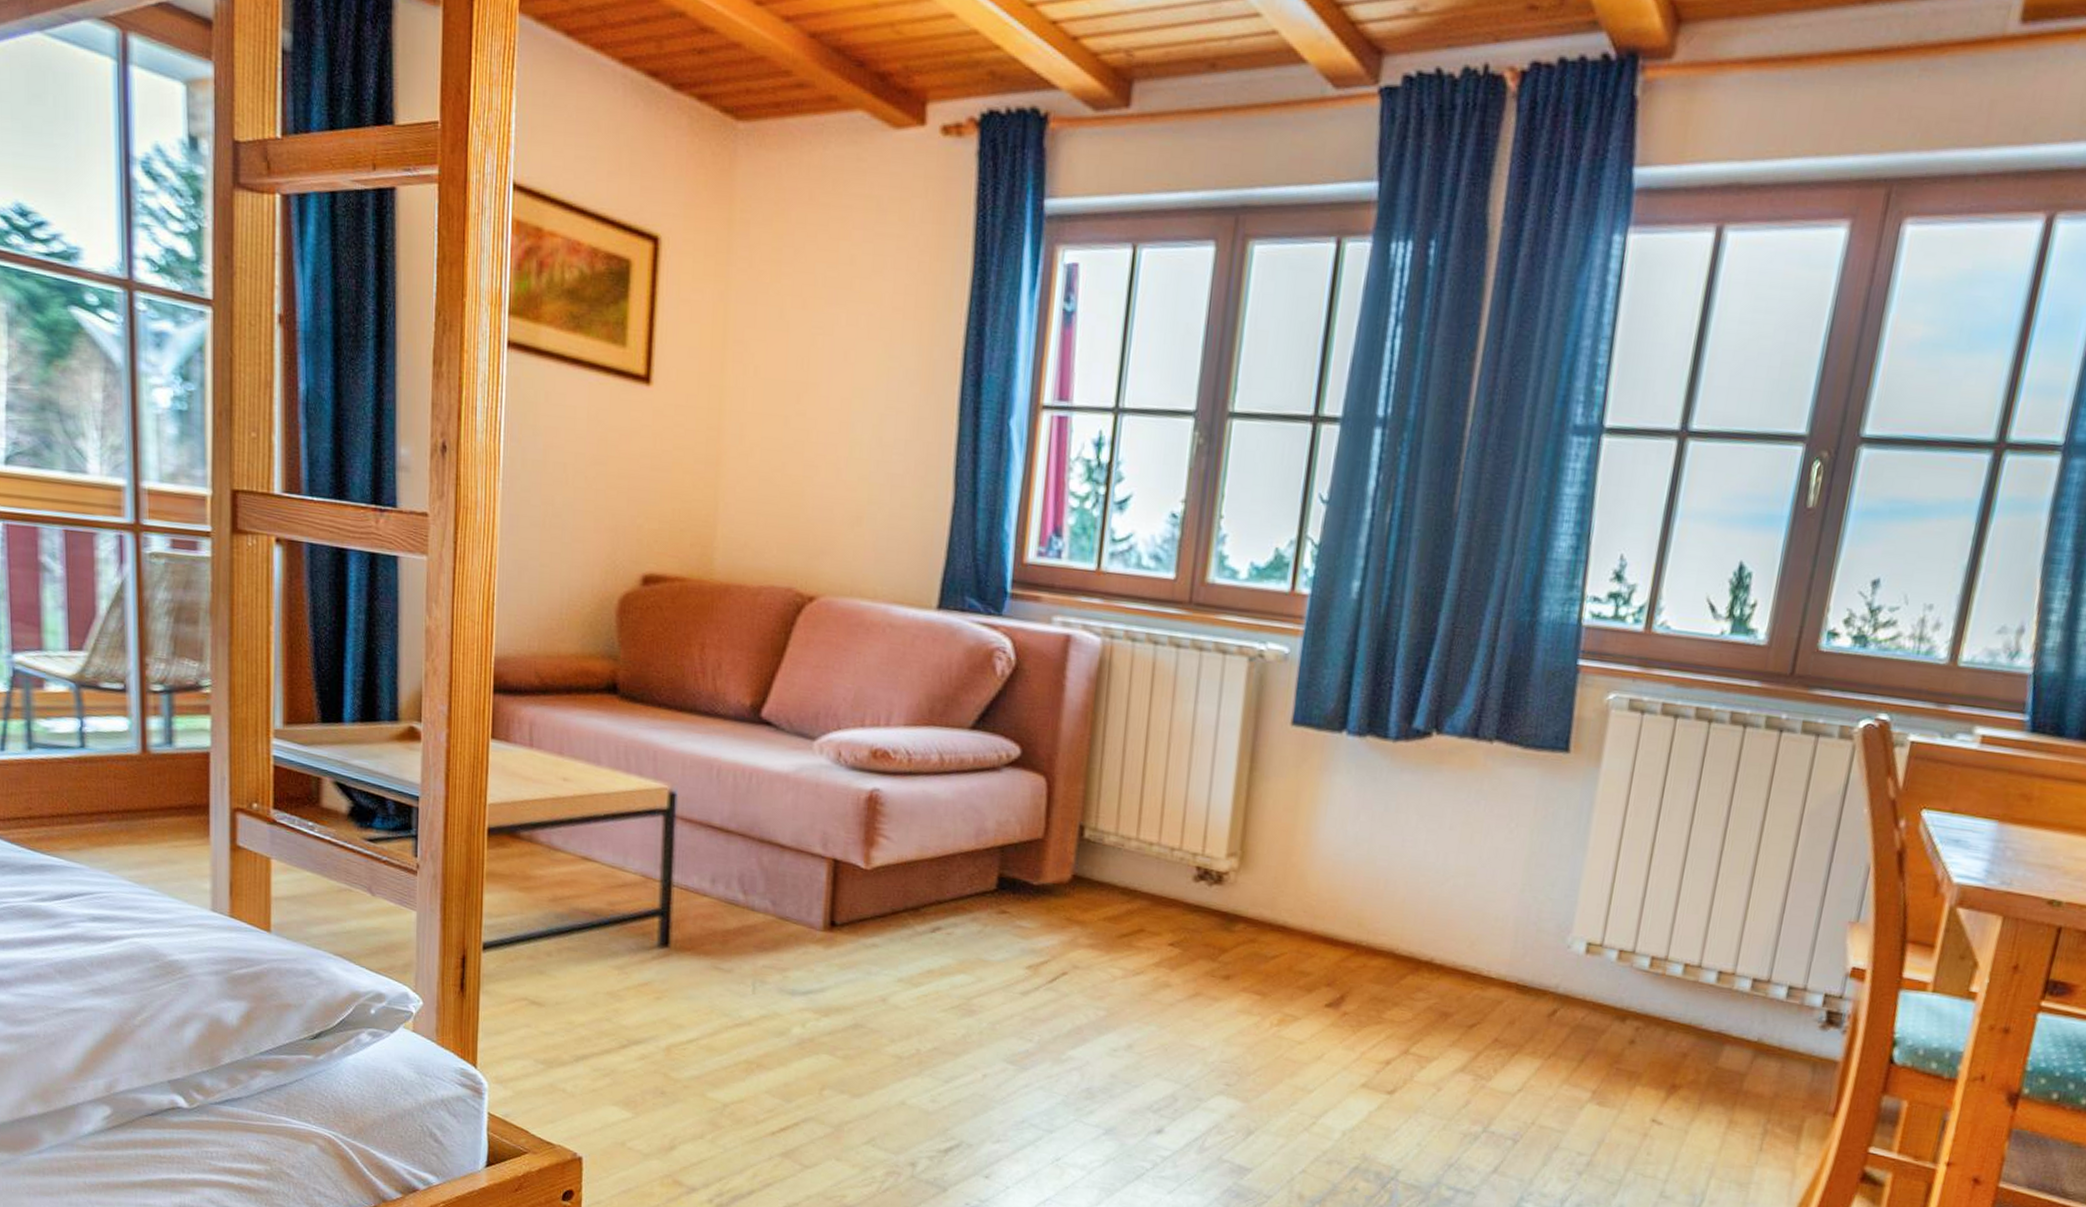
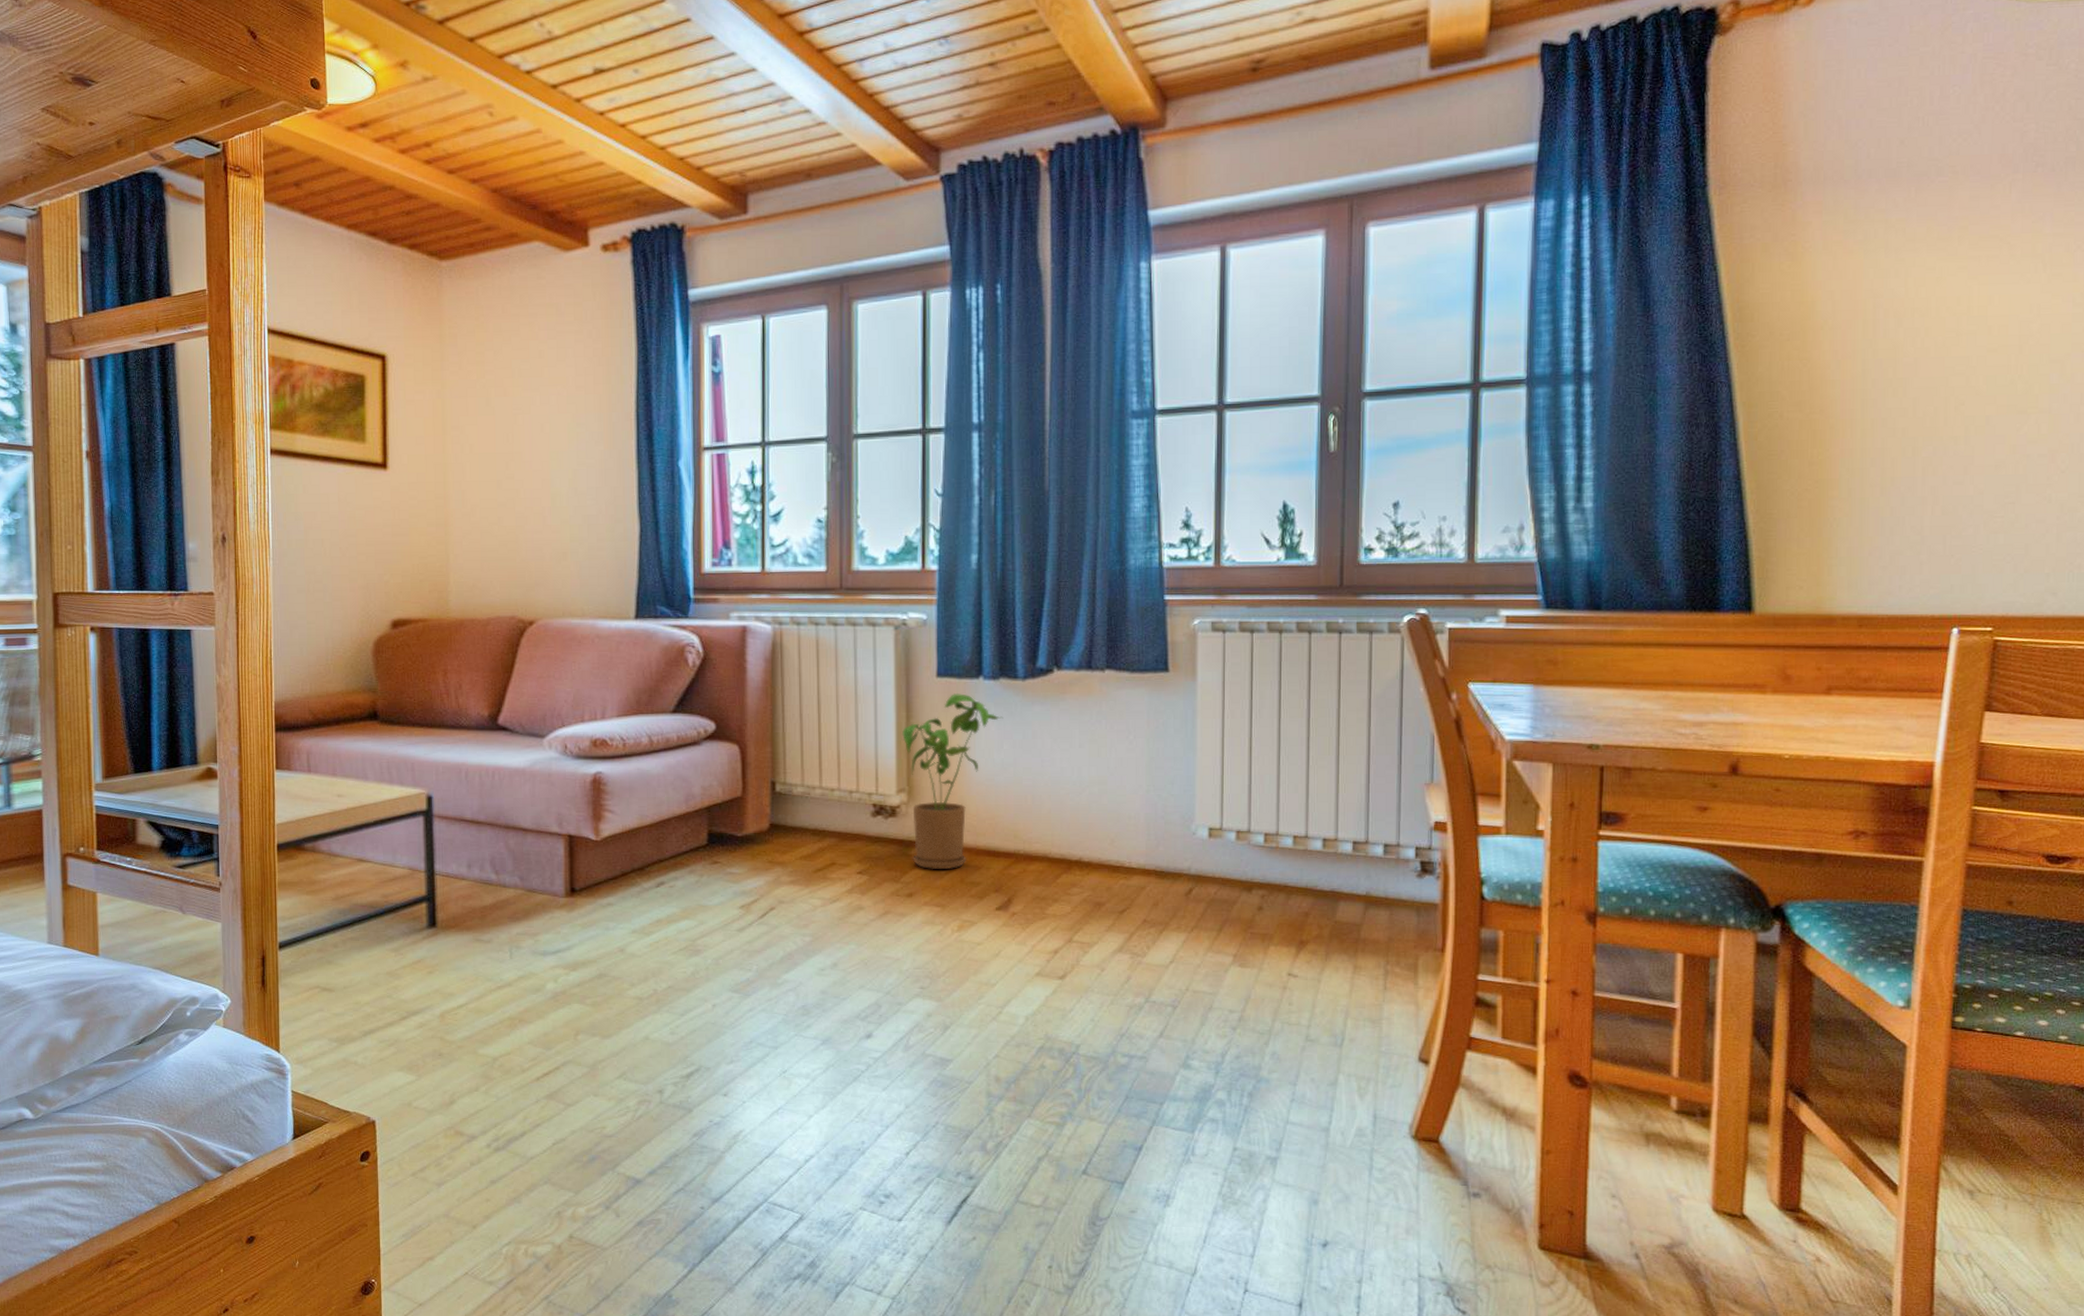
house plant: none [1235,747,1365,954] -> present [901,693,1003,870]

